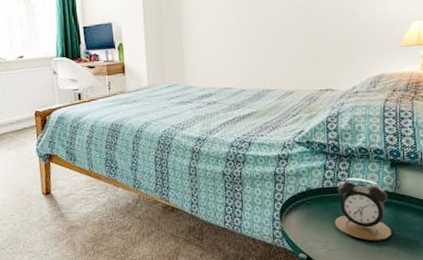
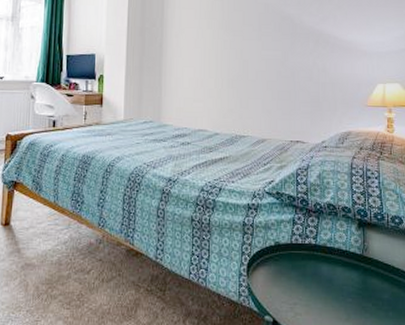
alarm clock: present [334,177,391,241] -> none [302,234,359,308]

